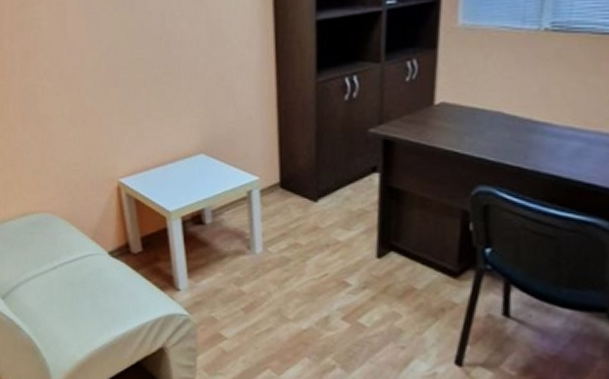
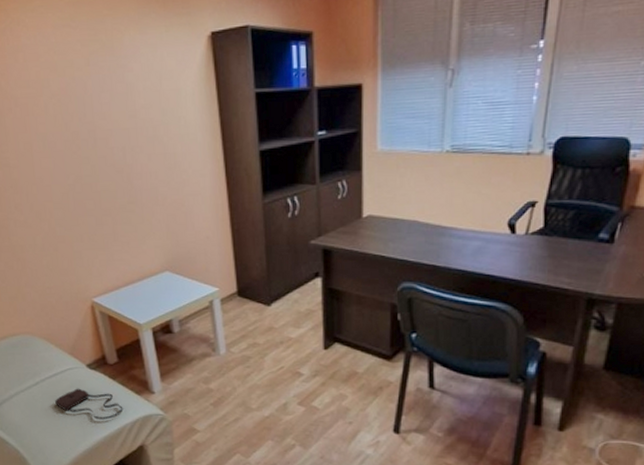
shoulder bag: none [73,277,145,315] -> present [55,388,124,420]

